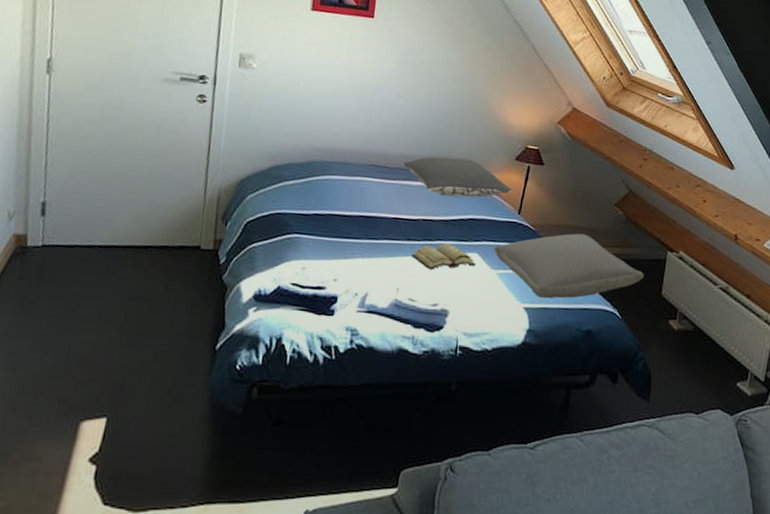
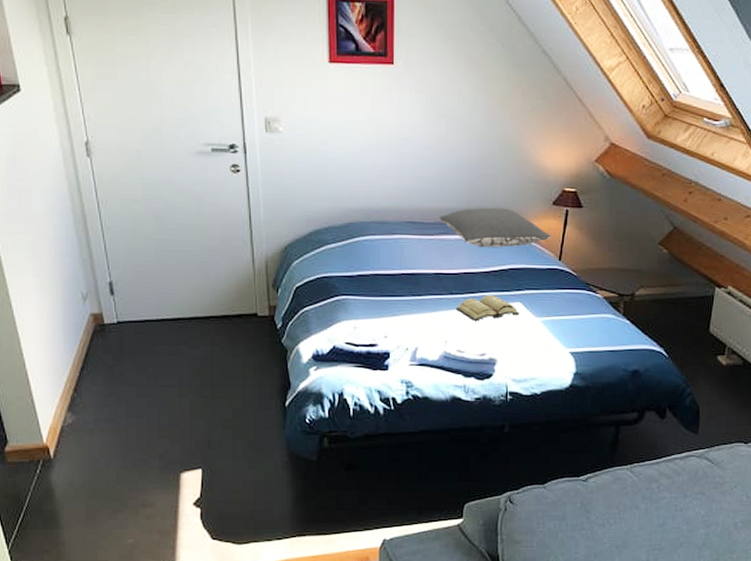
pillow: present [494,233,644,299] -> none [536,275,691,342]

